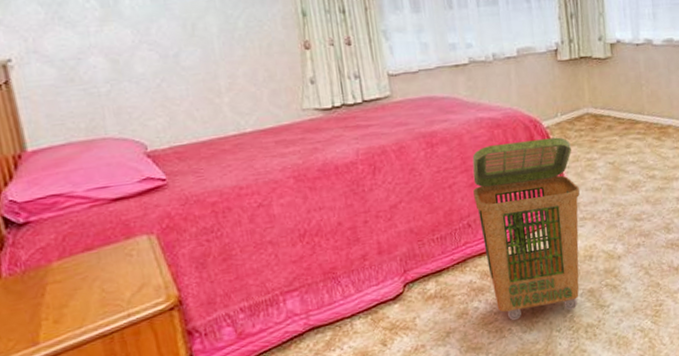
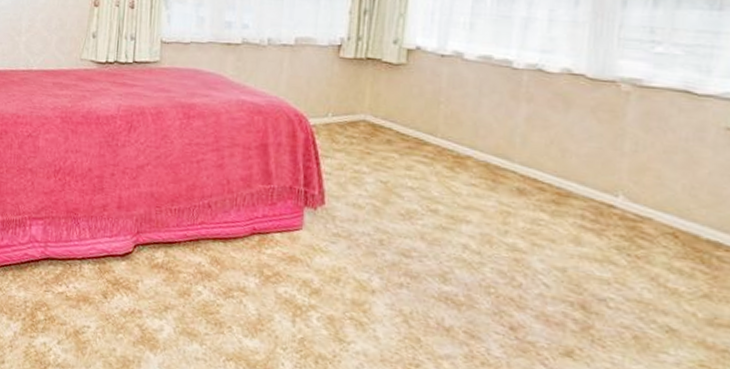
laundry basket: present [472,137,580,321] -> none [219,130,338,332]

